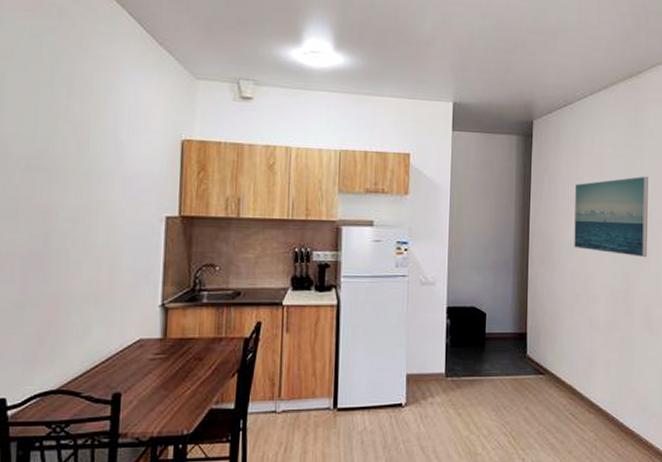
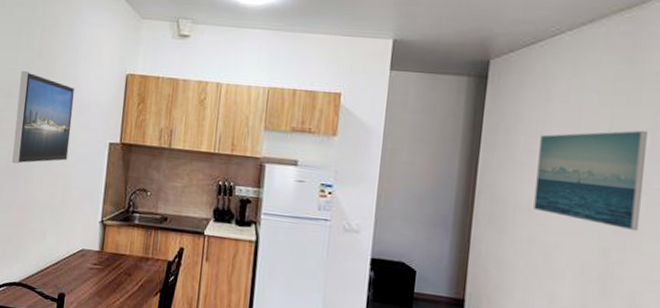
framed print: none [36,139,118,249] -> present [11,71,75,164]

